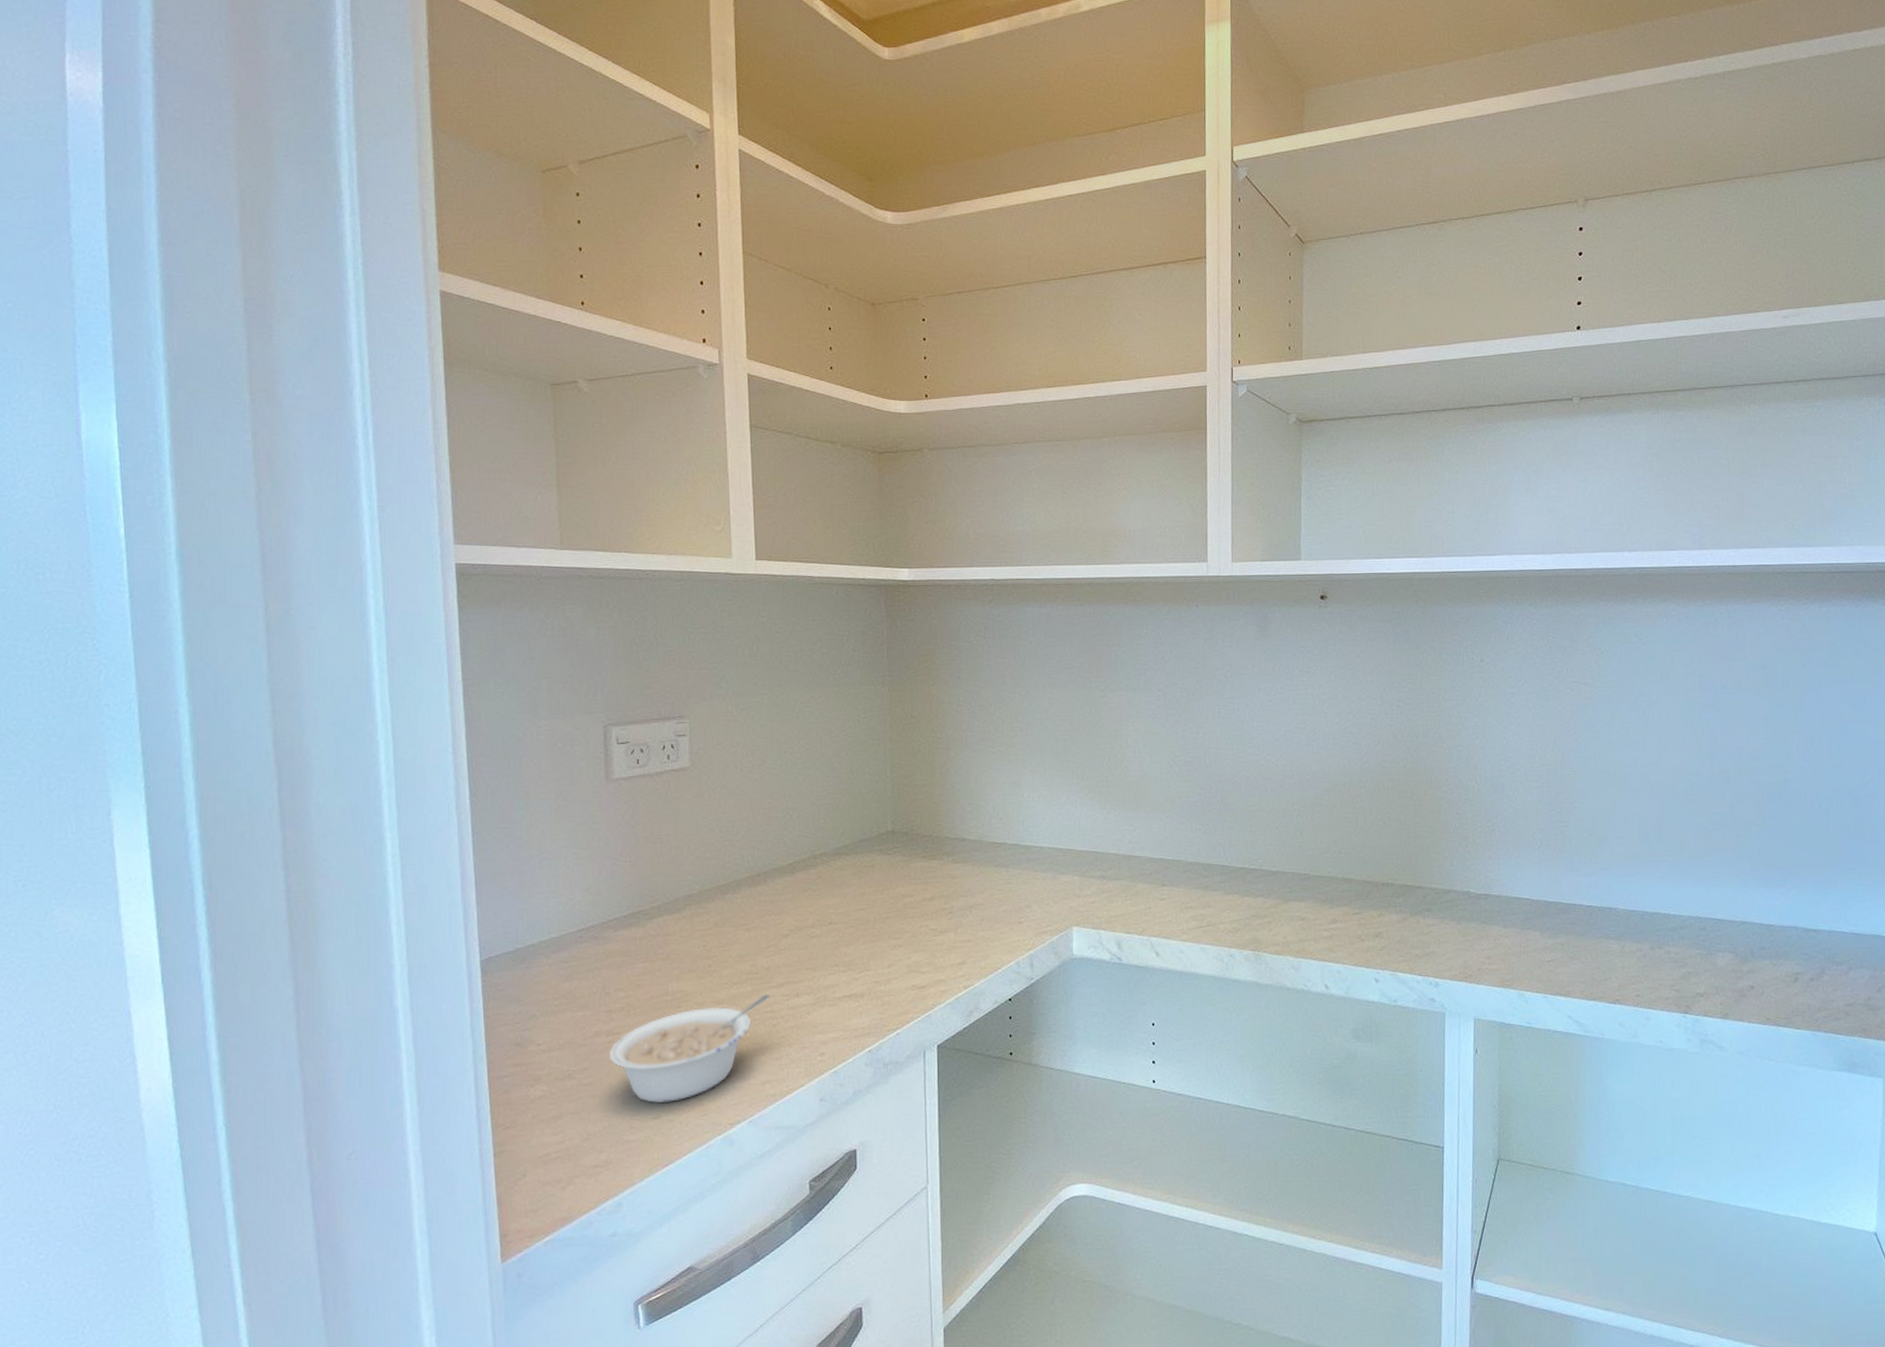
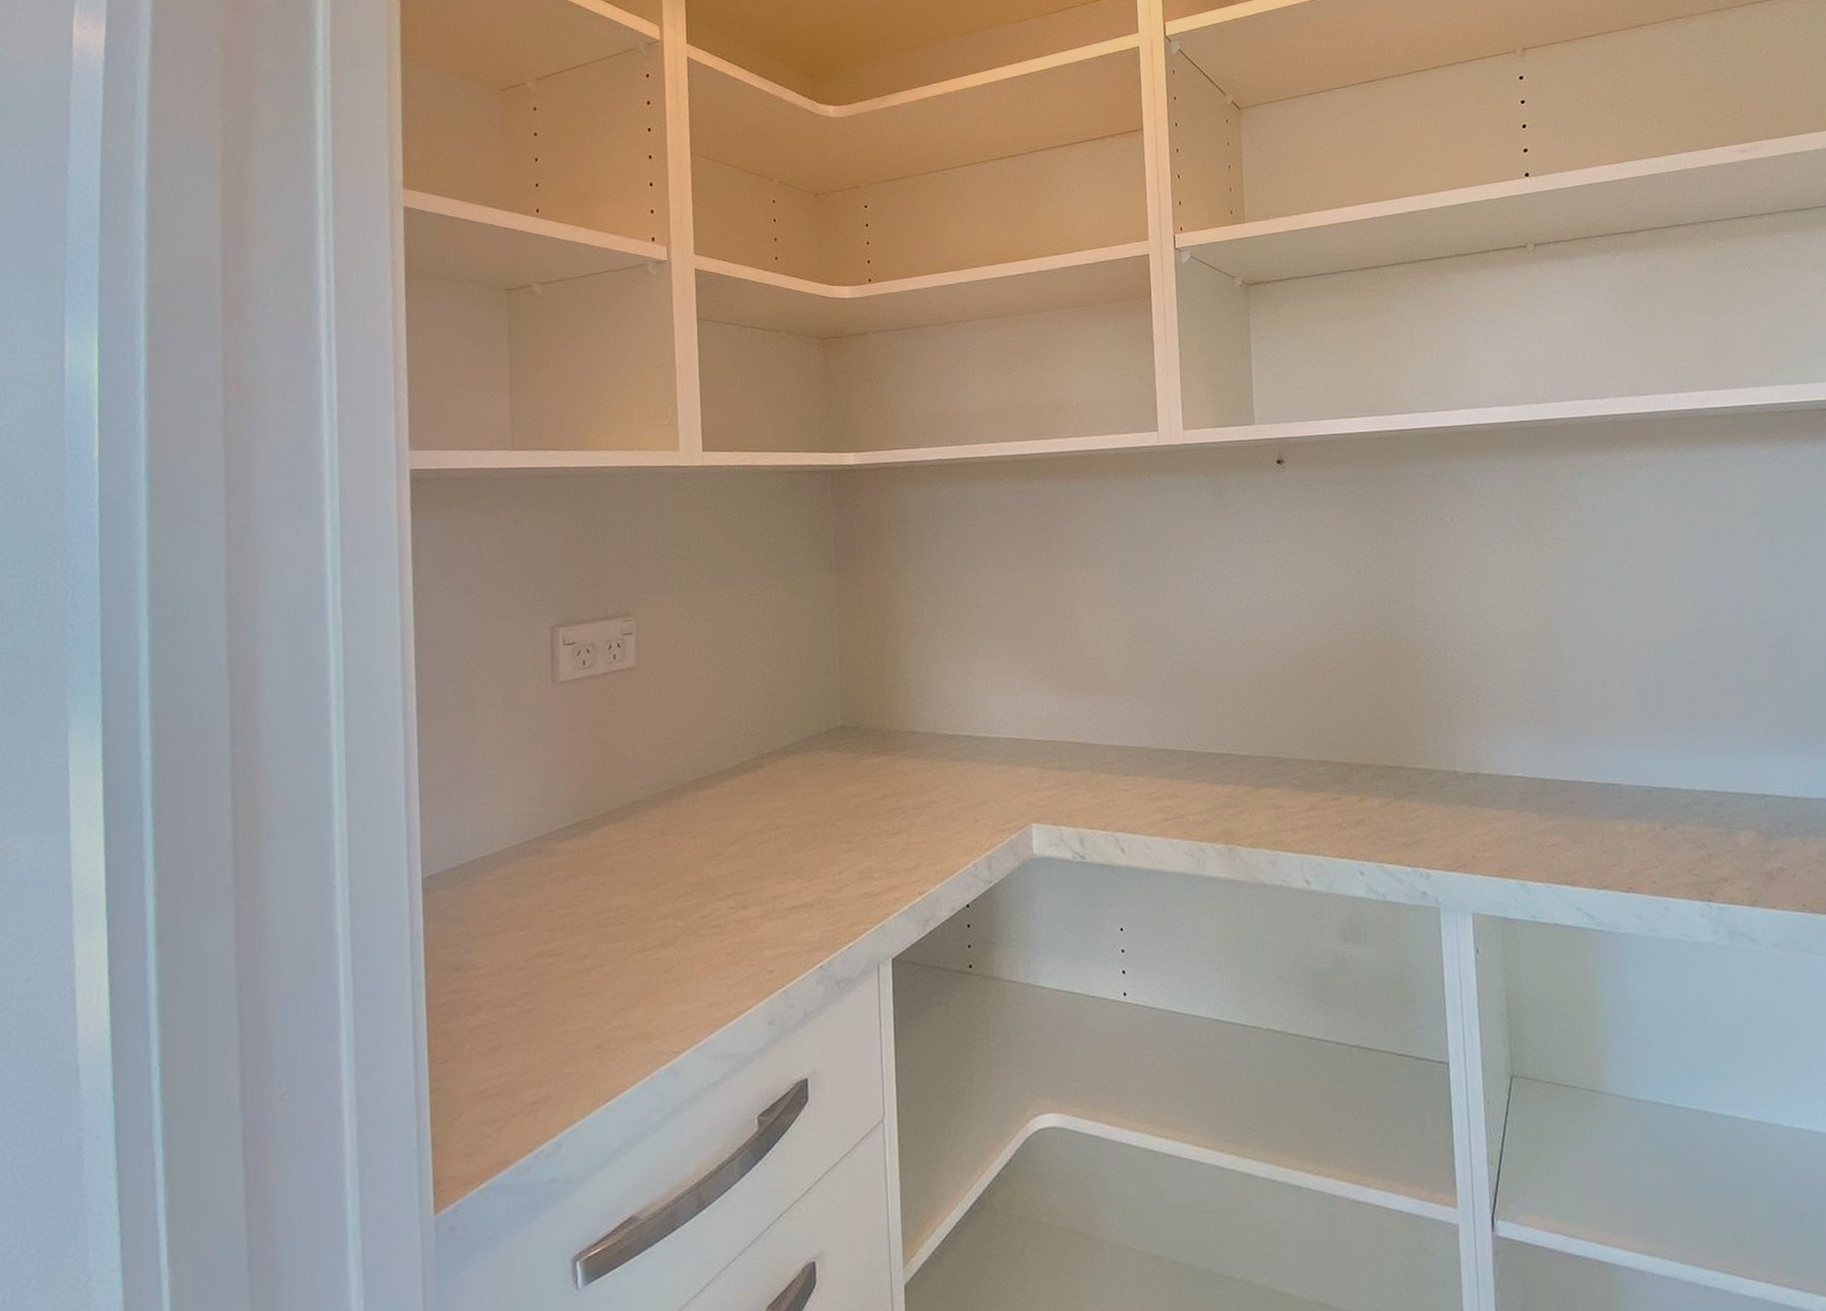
legume: present [610,994,770,1104] -> none [551,906,717,1032]

